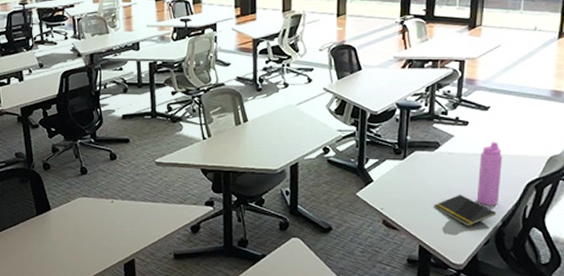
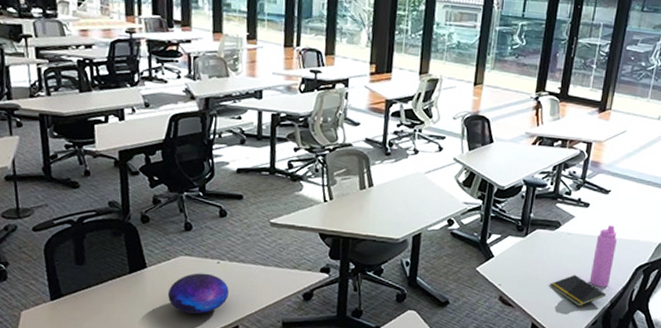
decorative orb: none [70,212,123,249] -> present [167,273,229,314]

